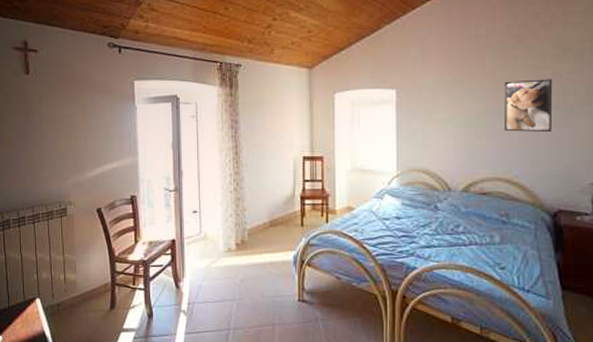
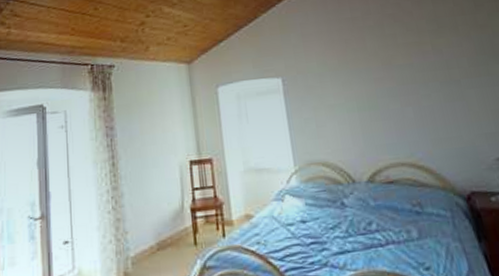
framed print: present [505,79,553,132] -> none [389,54,445,112]

